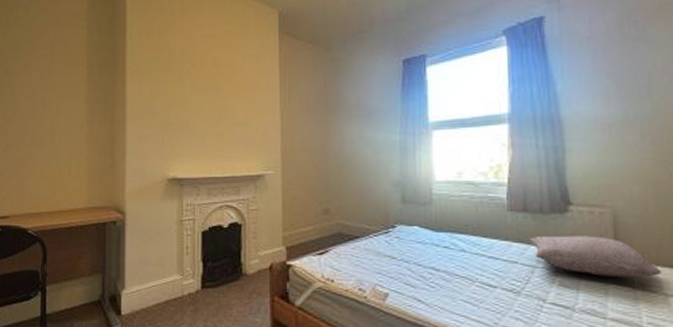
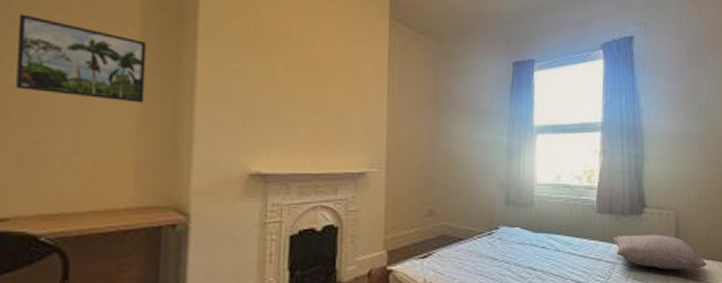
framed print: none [11,65,91,125] -> present [16,14,147,103]

